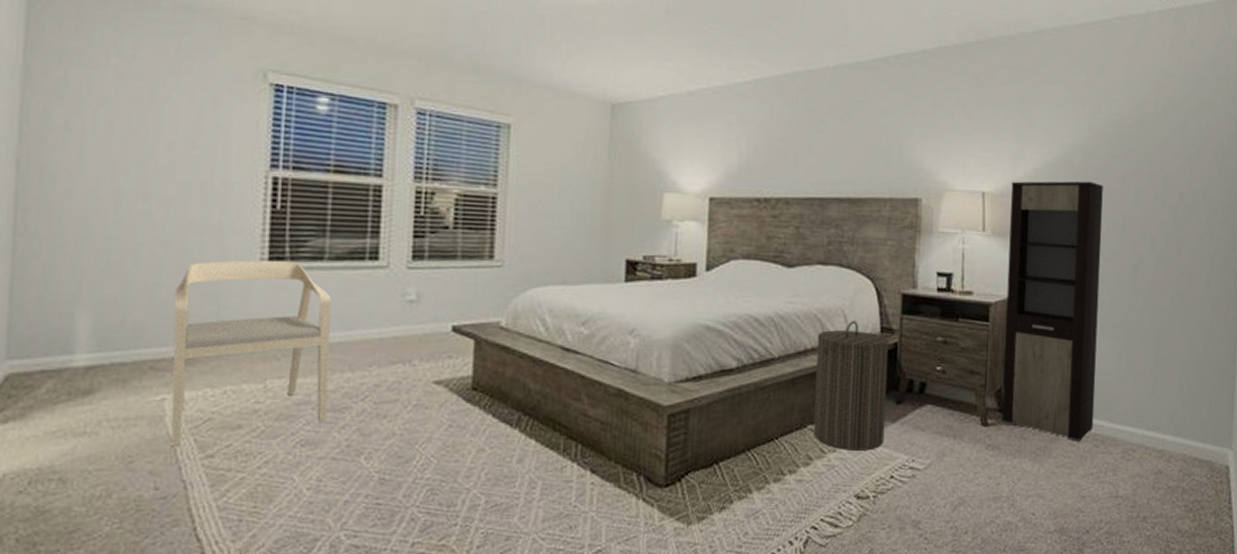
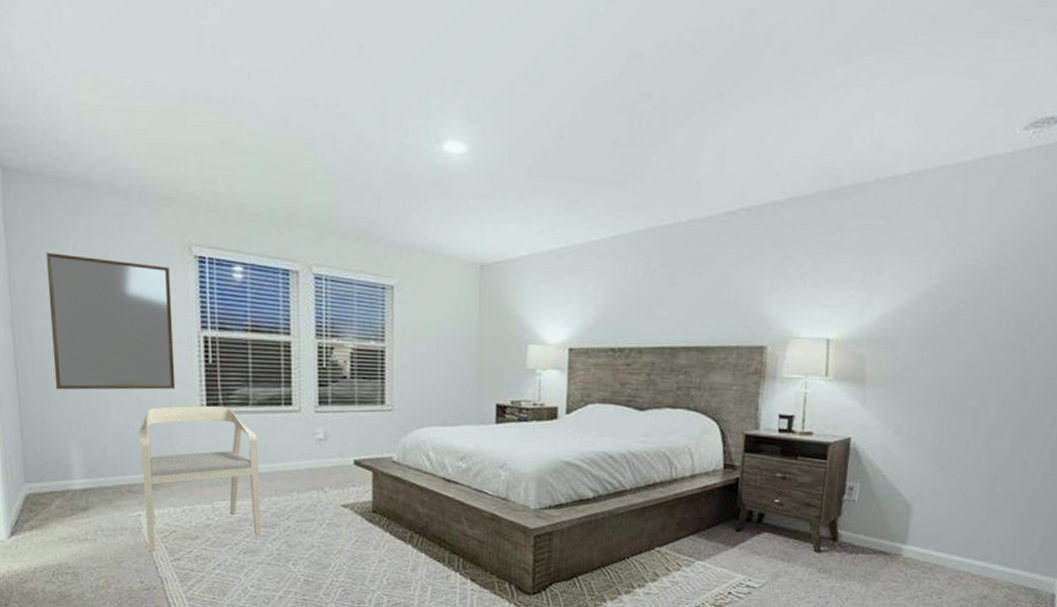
home mirror: none [67,73,238,241] -> present [46,252,176,390]
laundry hamper: present [813,321,889,451] -> none [660,458,732,570]
cabinet: present [1002,181,1103,442] -> none [834,326,951,568]

